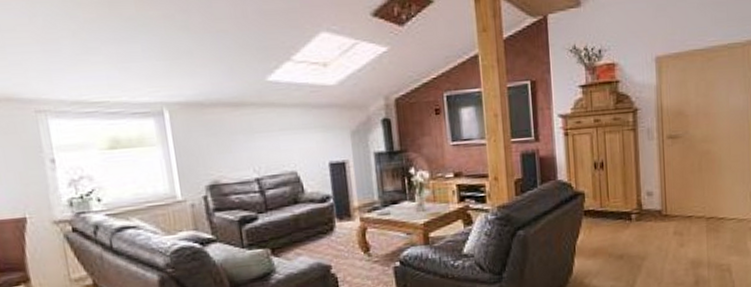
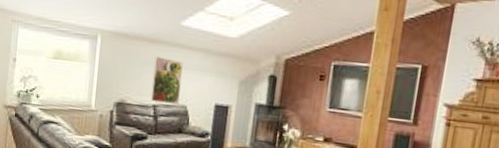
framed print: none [244,121,287,175] -> present [150,57,183,105]

